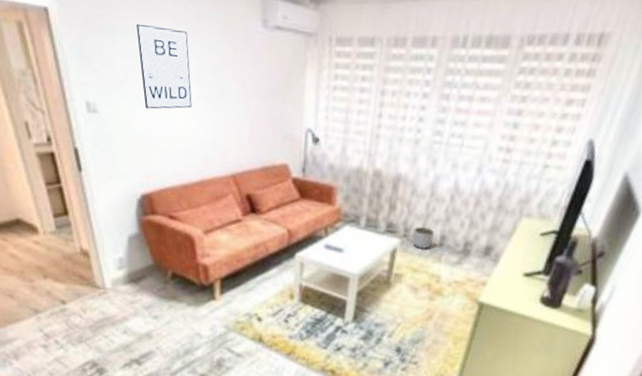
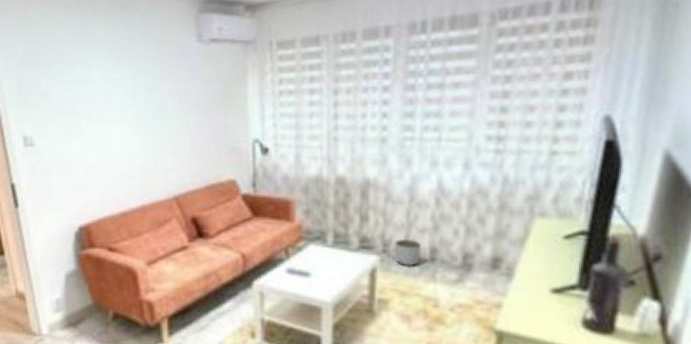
wall art: present [136,23,192,109] -> none [71,55,129,137]

